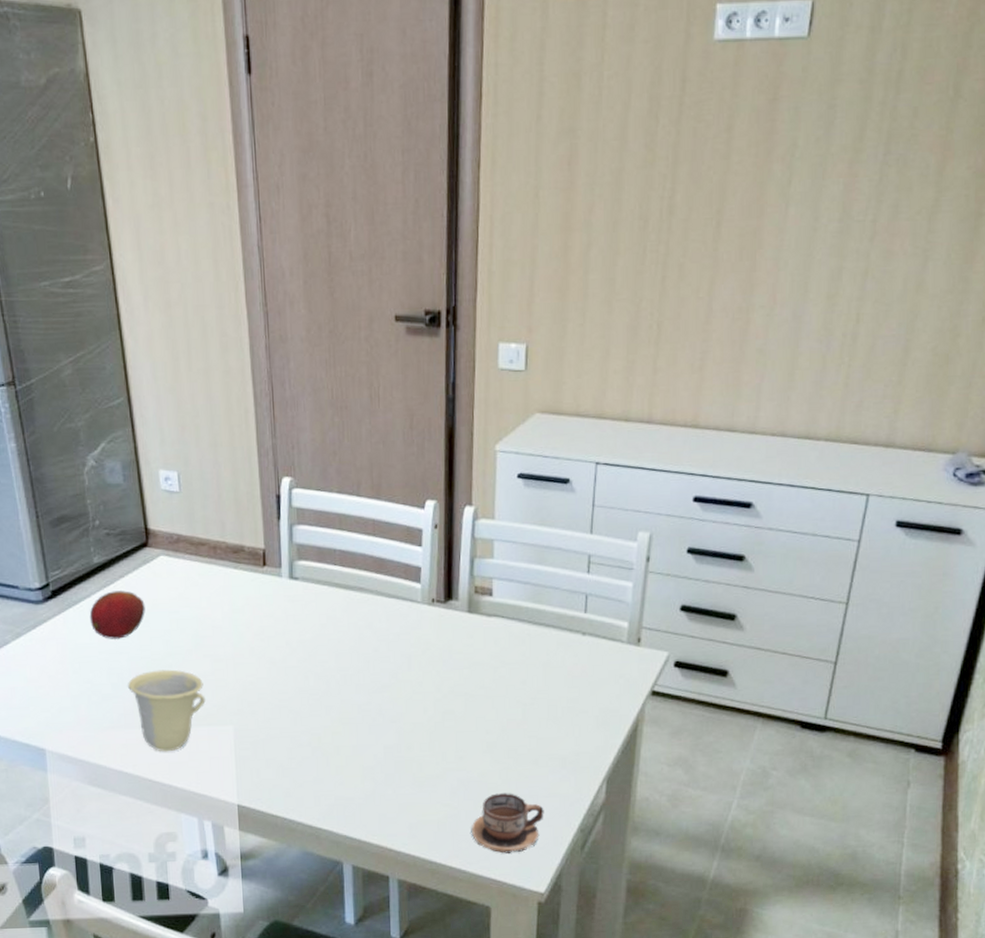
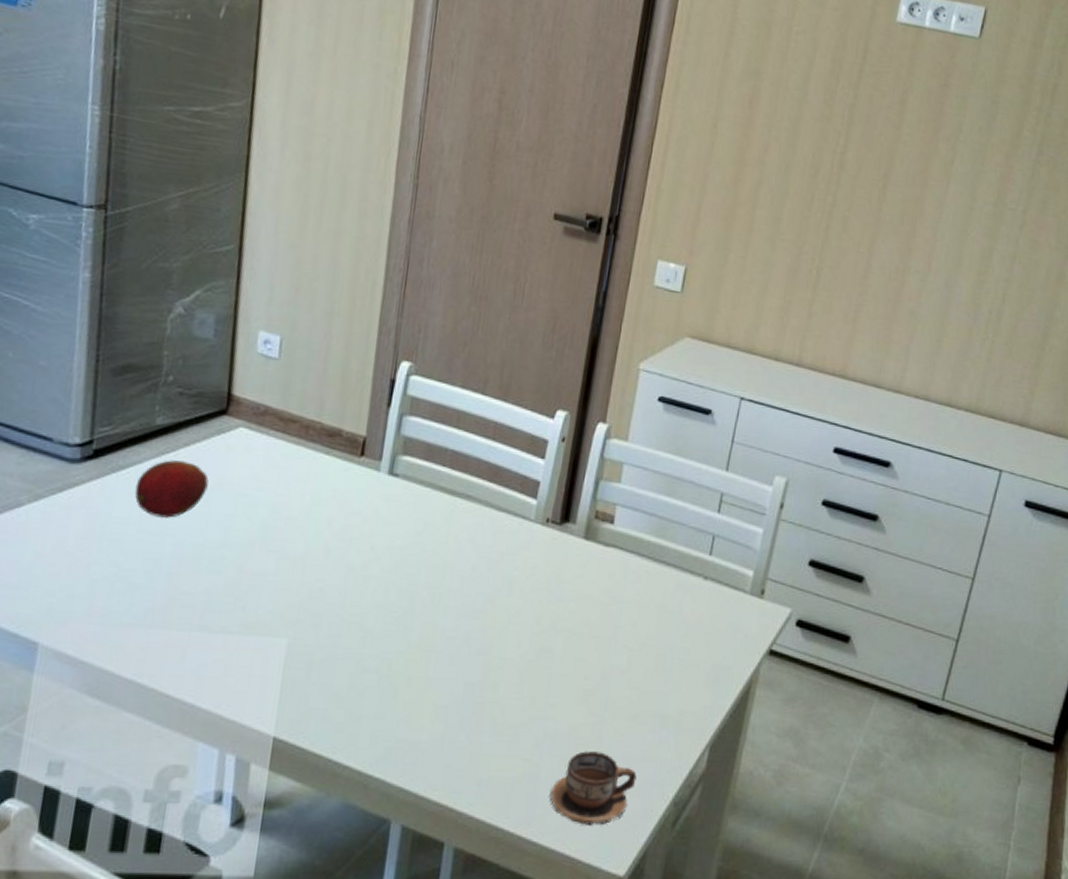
cup: present [128,669,206,752] -> none [165,560,261,663]

